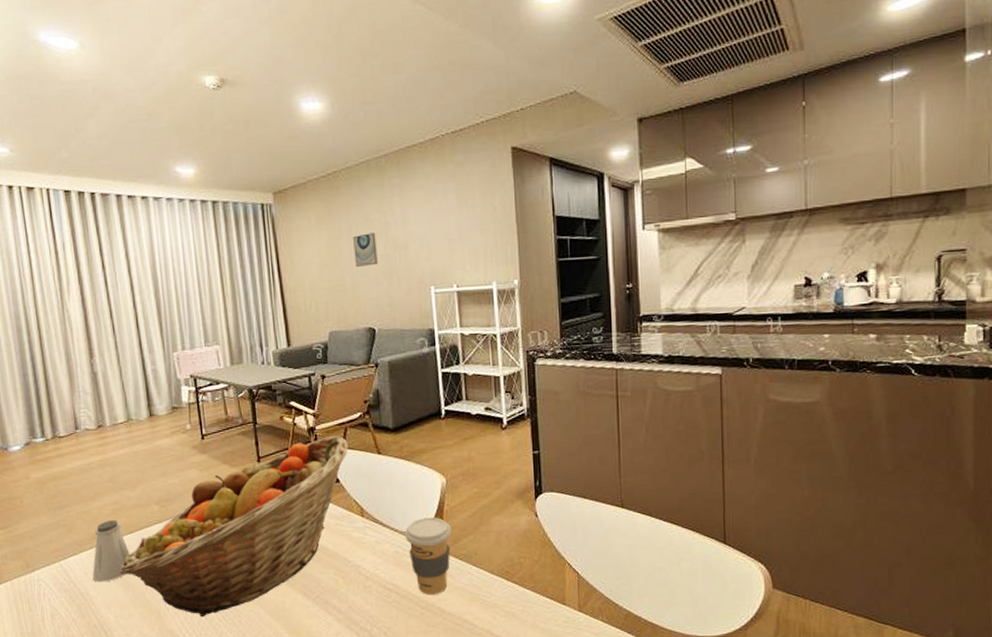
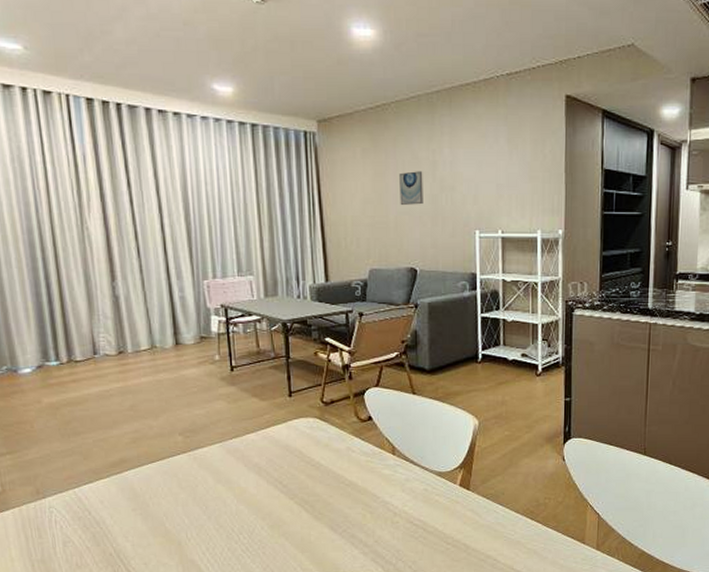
saltshaker: present [92,520,130,583] -> none [109,449,150,511]
fruit basket: present [119,436,349,618] -> none [138,374,383,548]
coffee cup: present [404,517,452,595] -> none [434,458,482,532]

